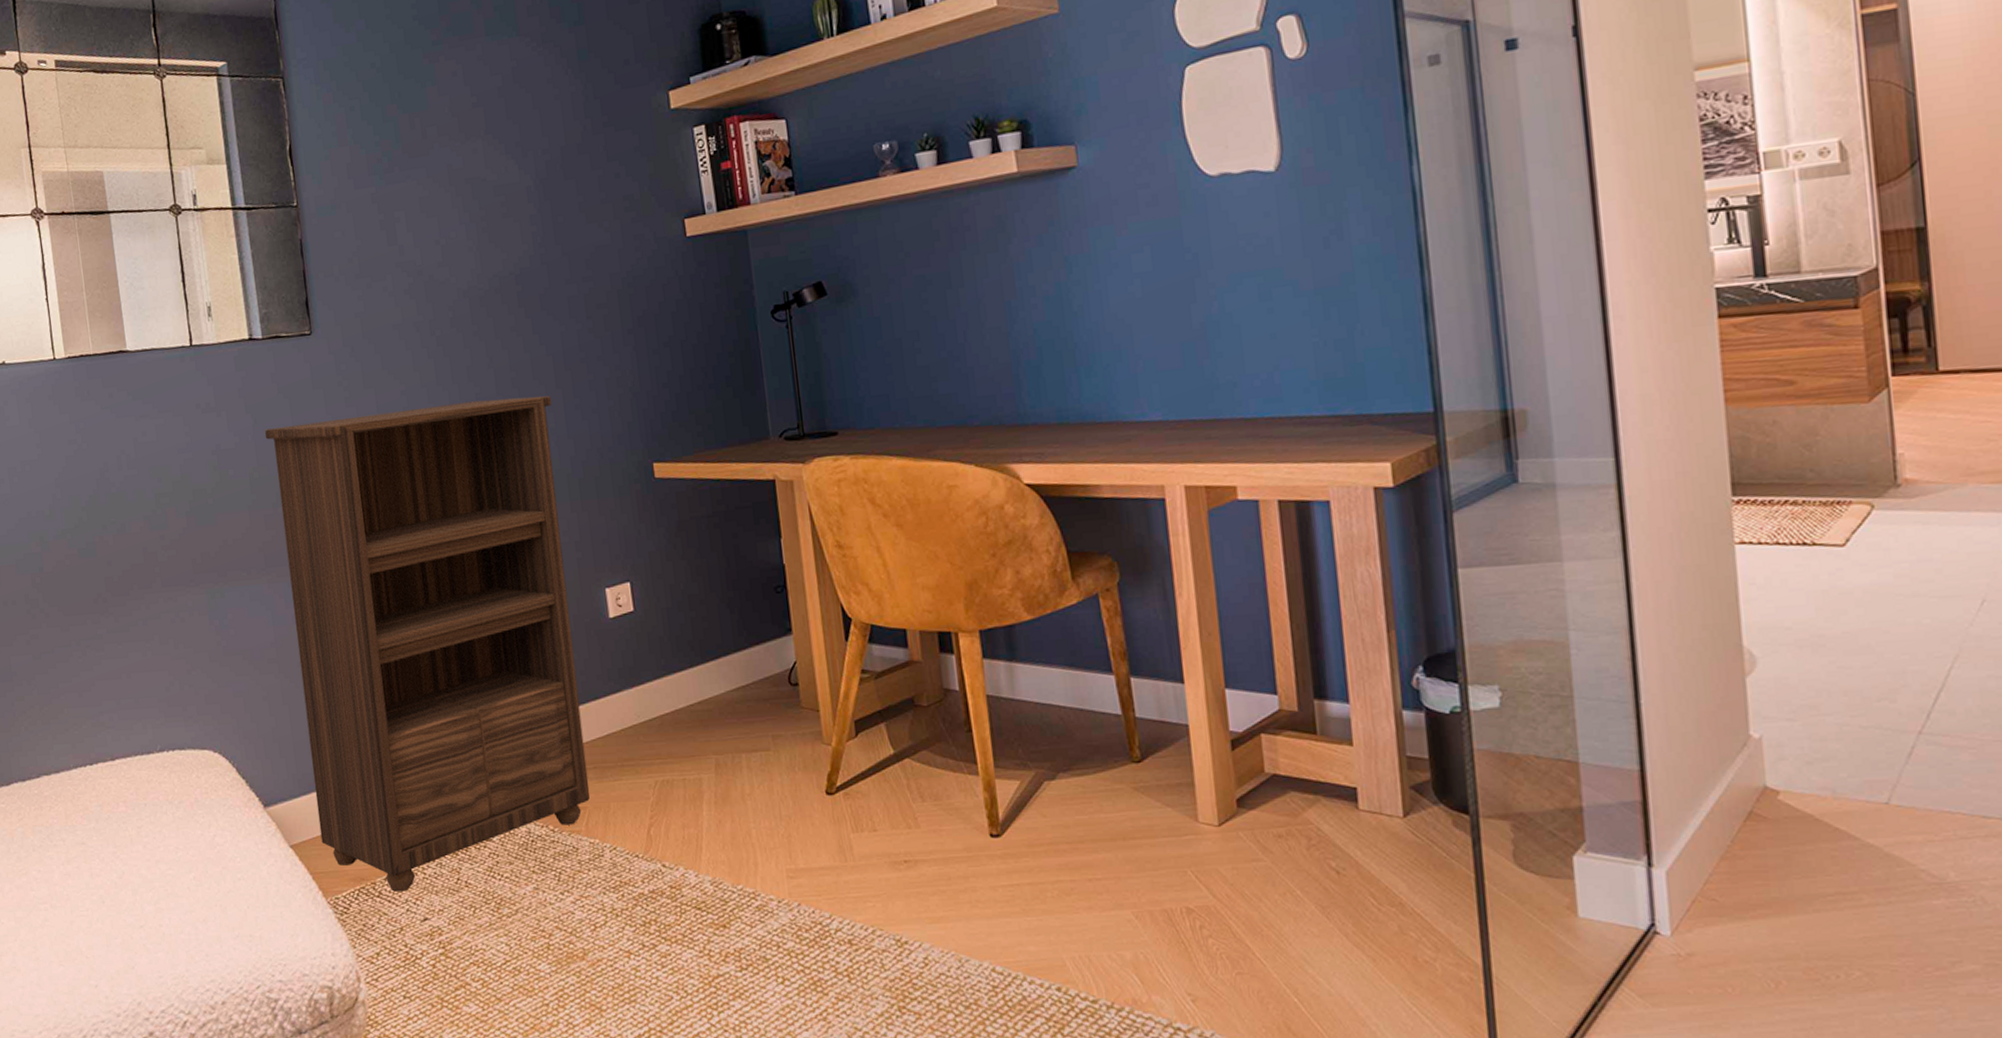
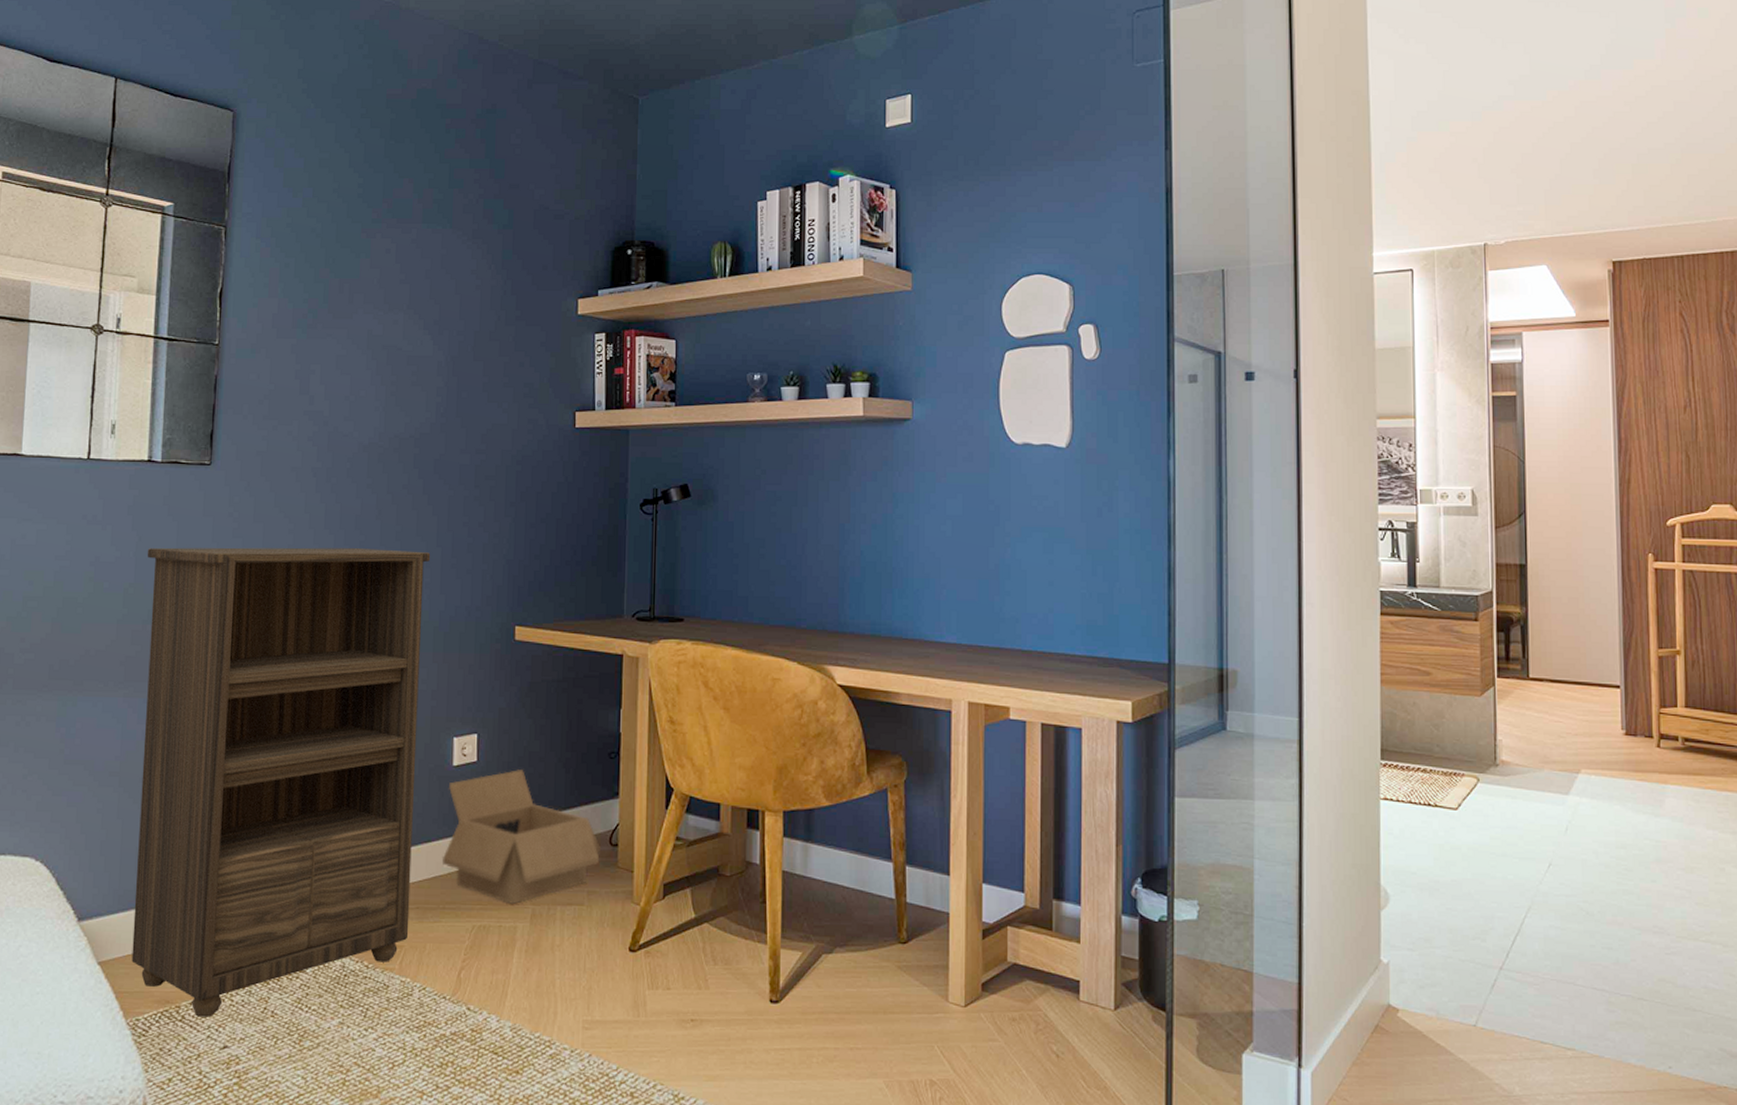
box: none [607,615,781,756] -> present [442,770,600,904]

